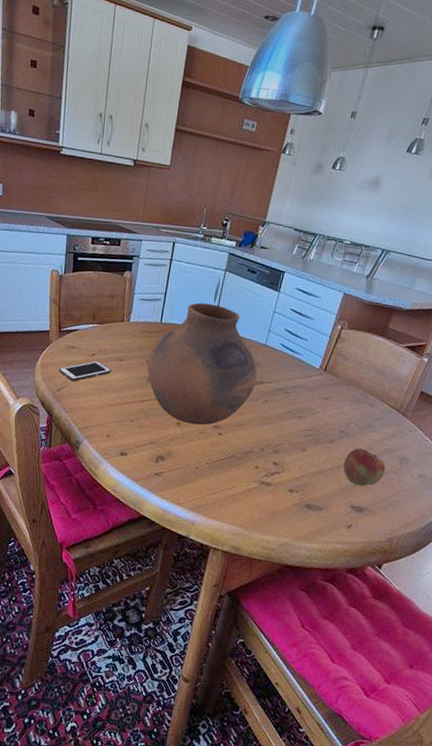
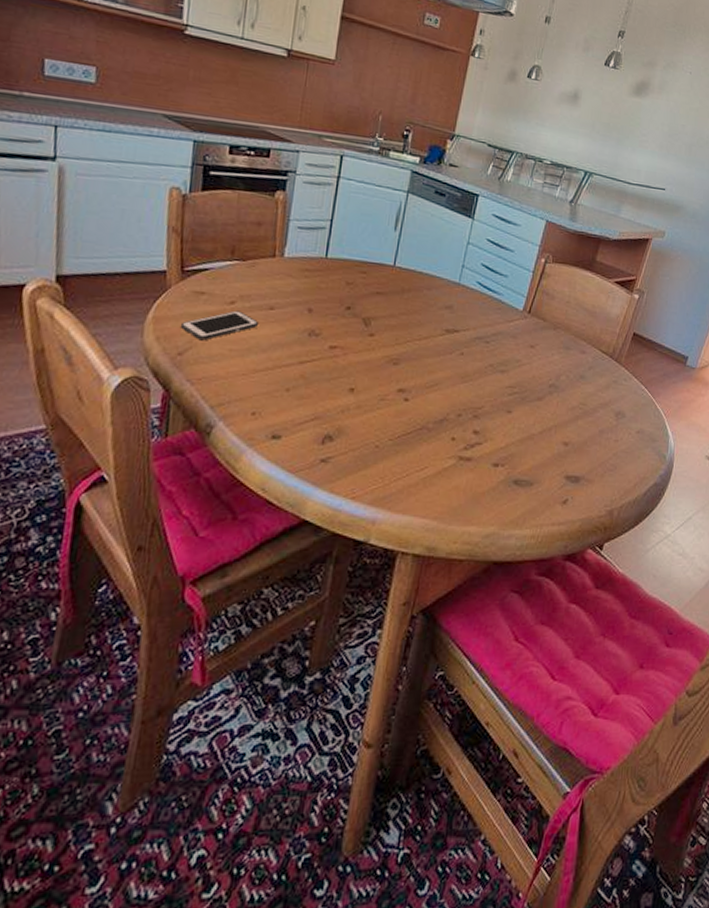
vase: present [147,302,258,425] -> none [308,232,451,390]
fruit: present [343,447,386,487] -> none [555,403,602,451]

